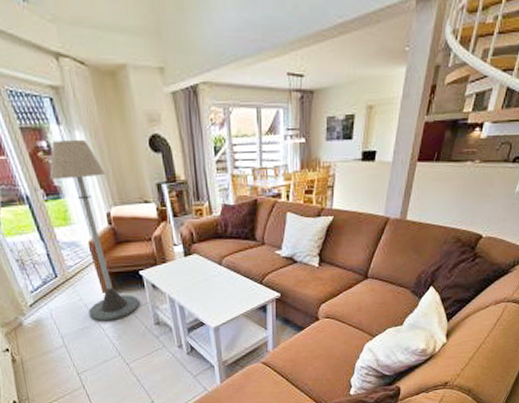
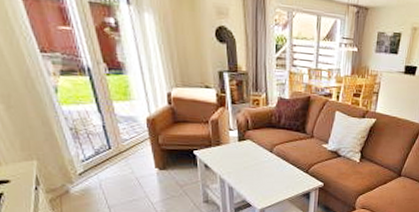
floor lamp: present [49,140,140,322] -> none [114,19,190,196]

